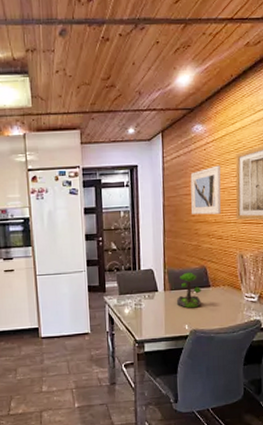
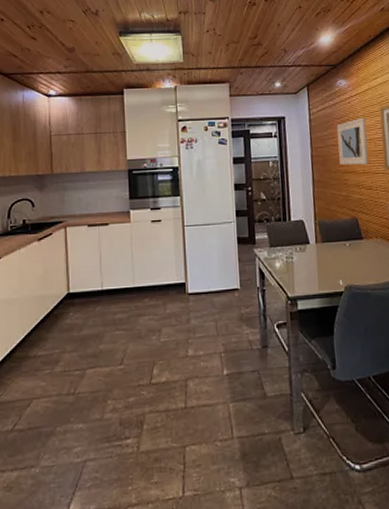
plant: present [176,272,202,308] -> none [328,223,355,262]

